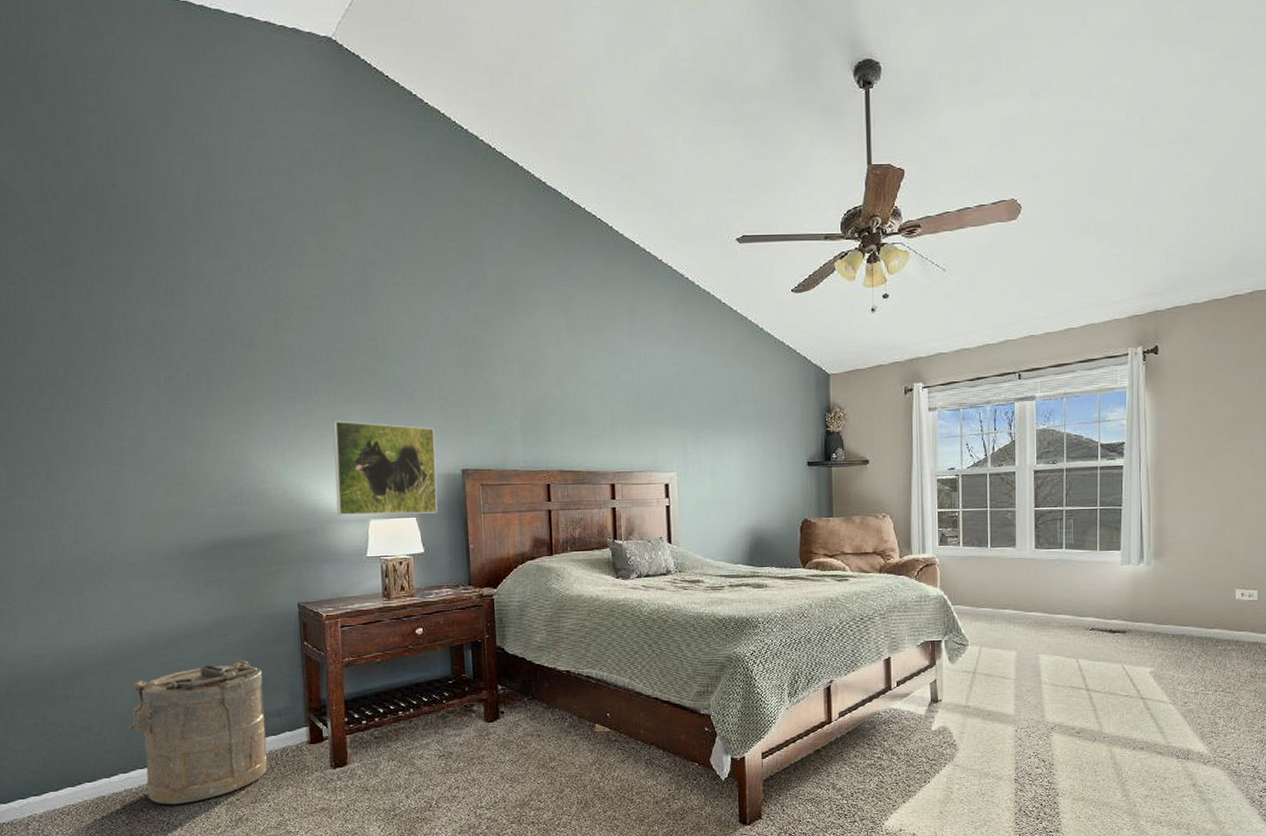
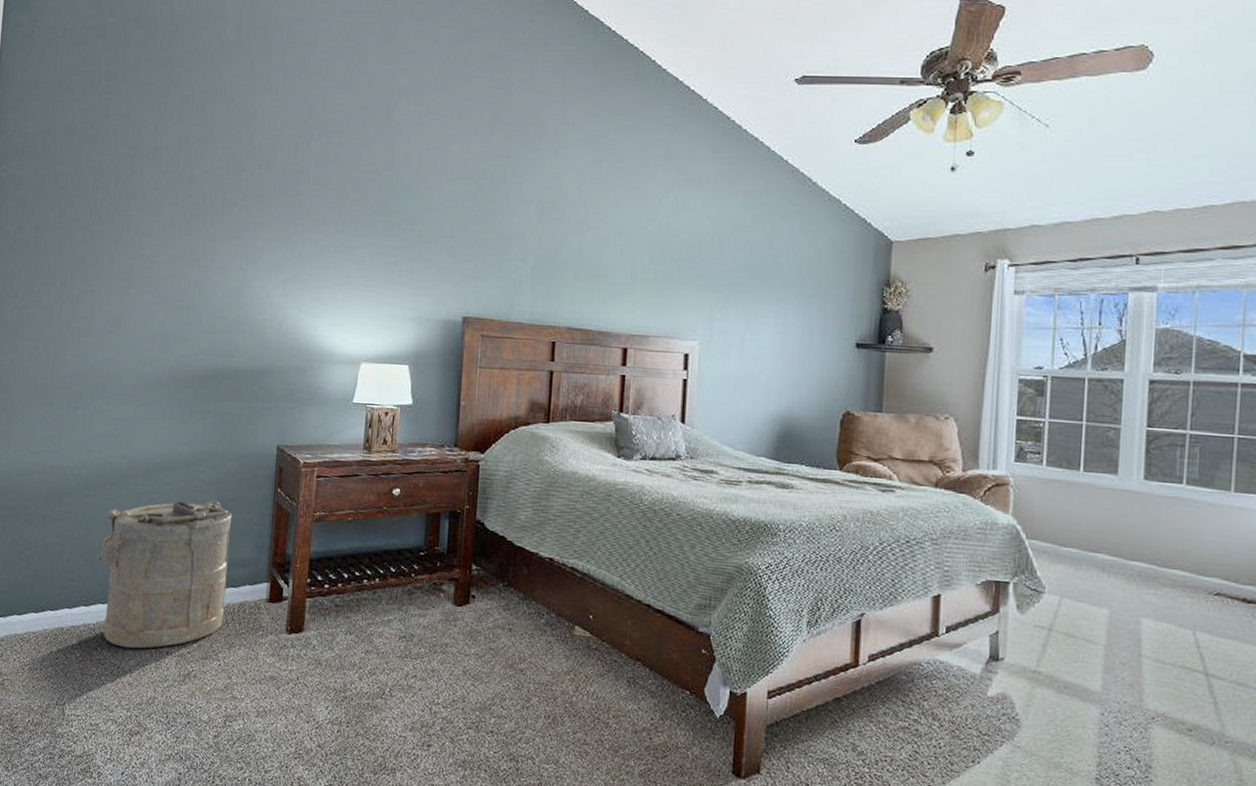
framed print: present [332,421,438,515] -> none [329,253,439,363]

